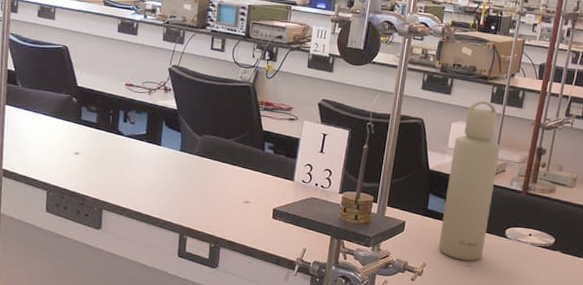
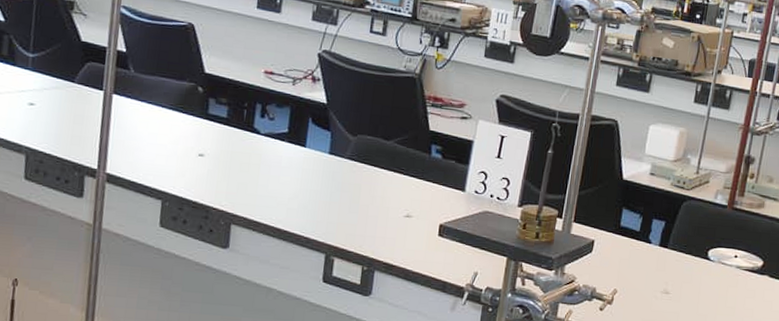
bottle: present [439,100,500,261] -> none [632,99,704,287]

